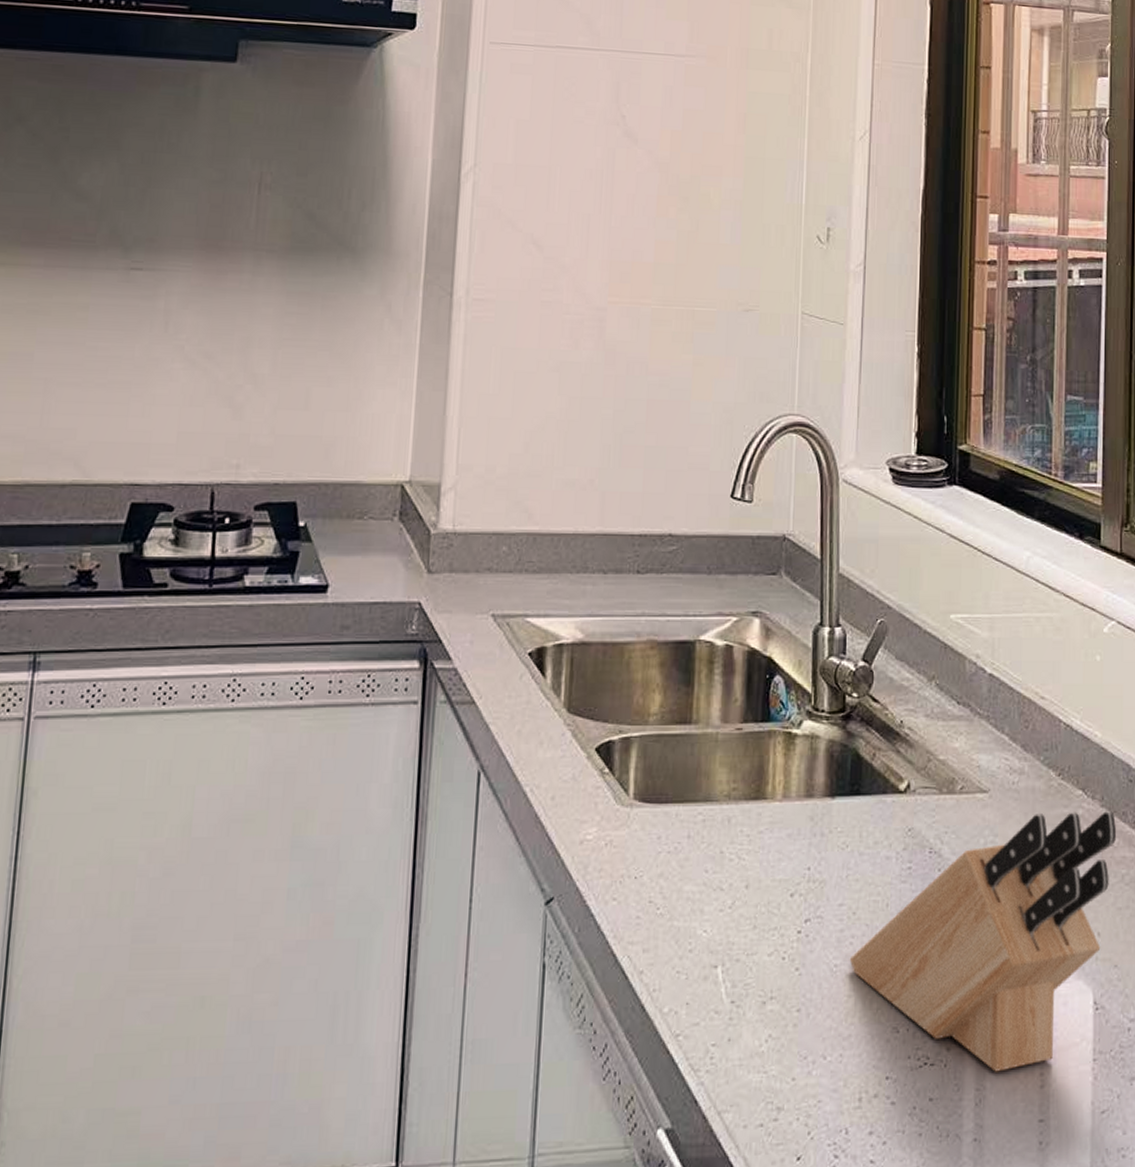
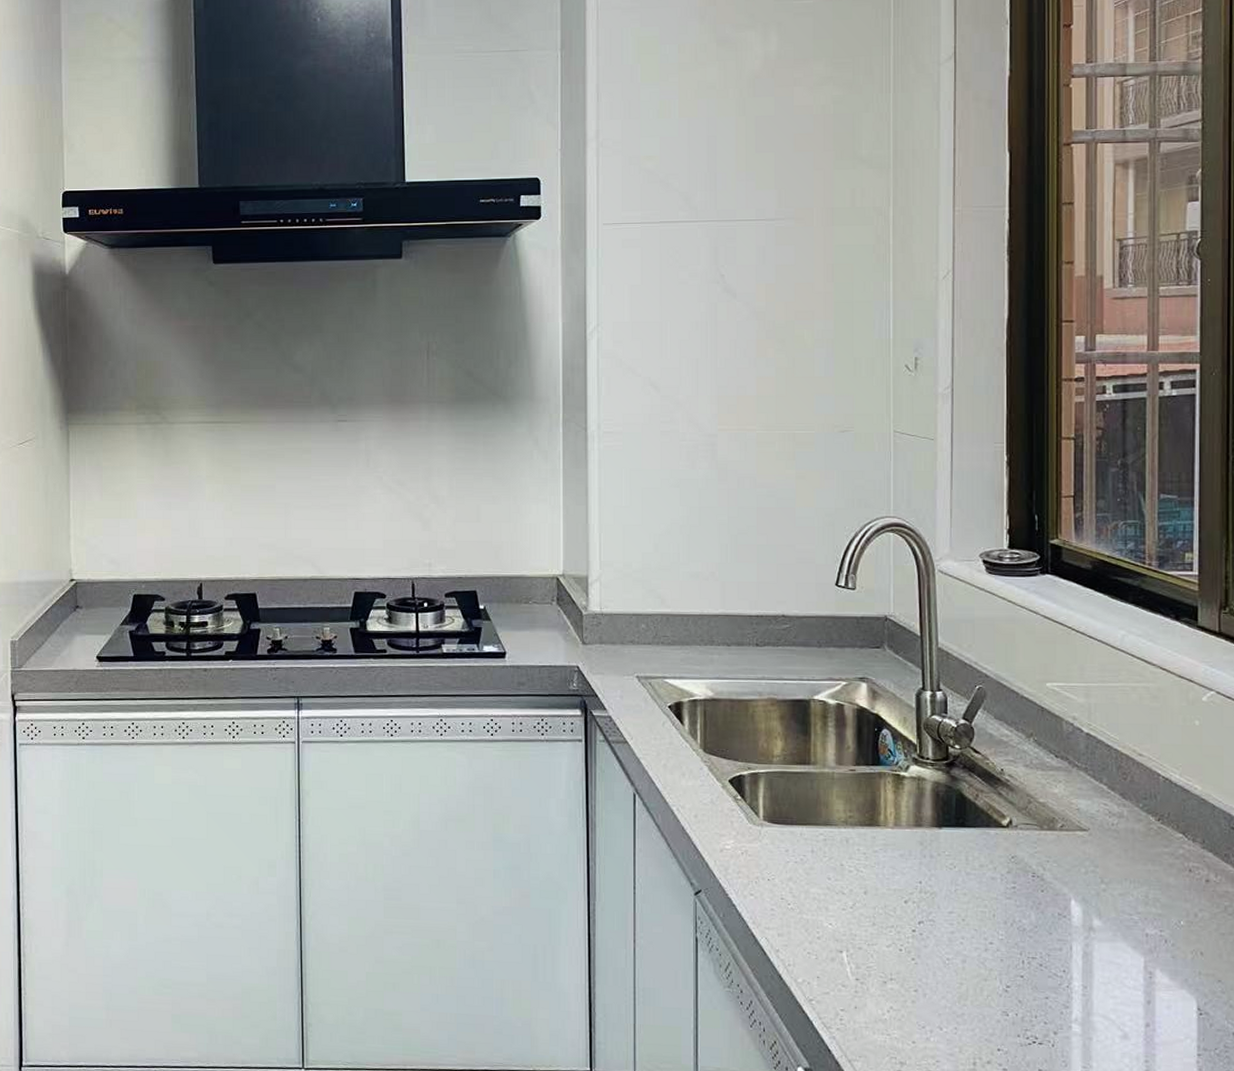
knife block: present [849,811,1116,1072] -> none [960,851,1218,1055]

